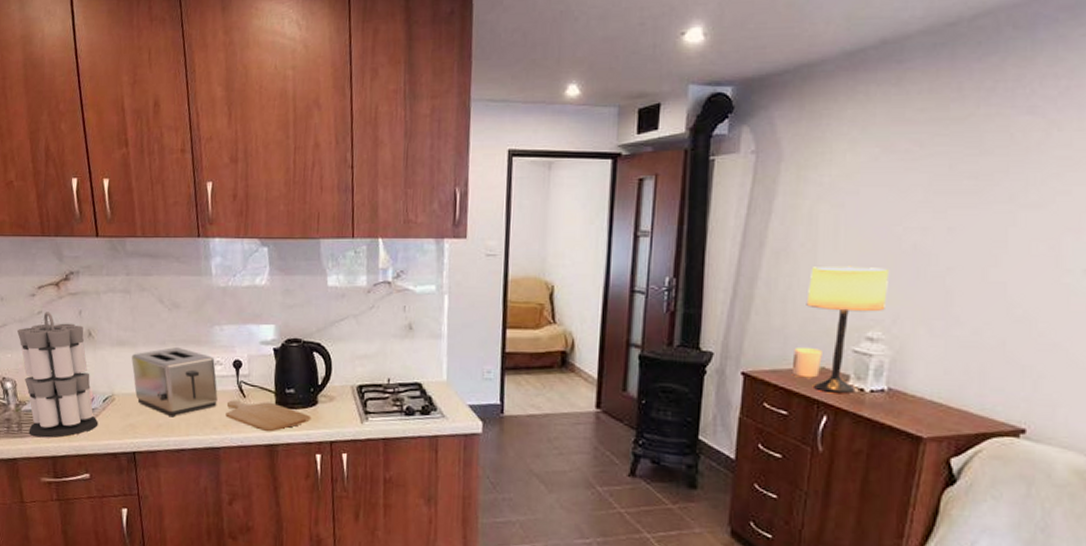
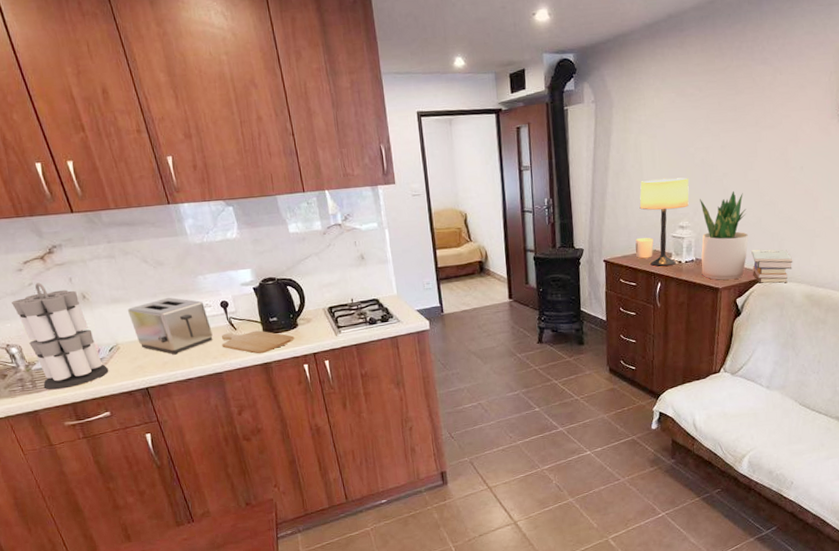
planter: none [895,294,981,429] -> present [700,190,748,280]
books: none [983,386,1056,446] -> present [751,249,793,284]

